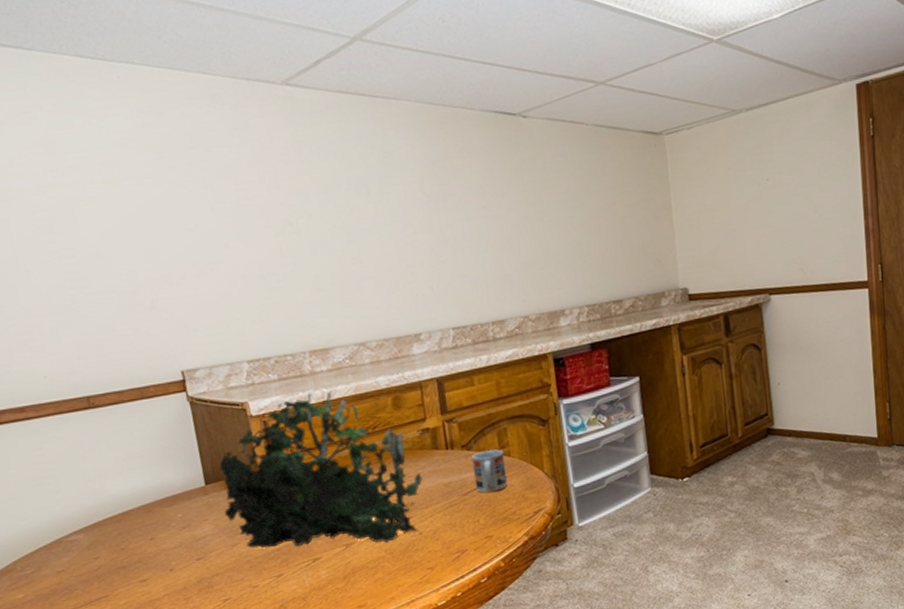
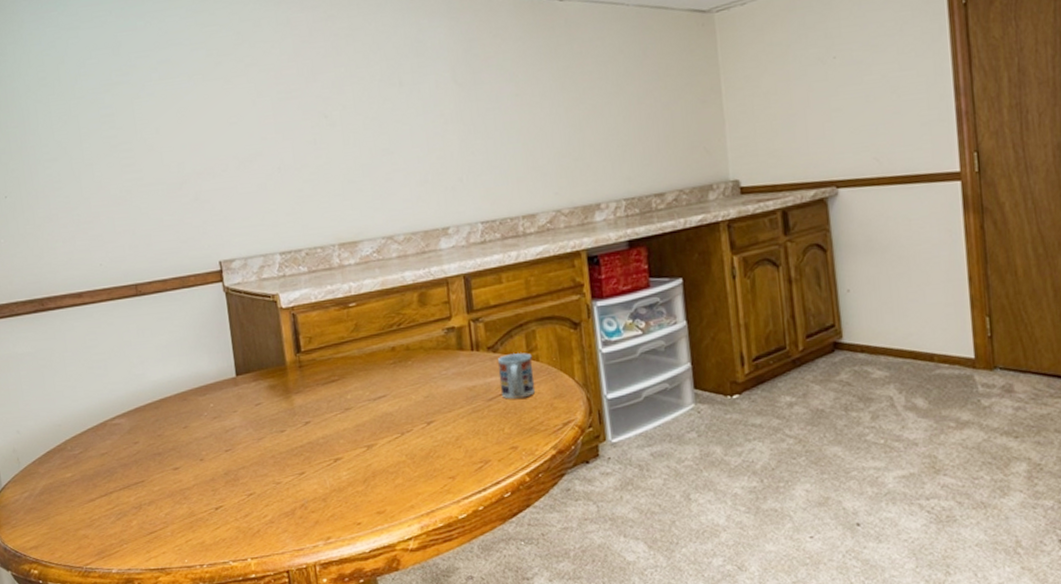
plant: present [219,390,423,549] -> none [250,284,446,448]

